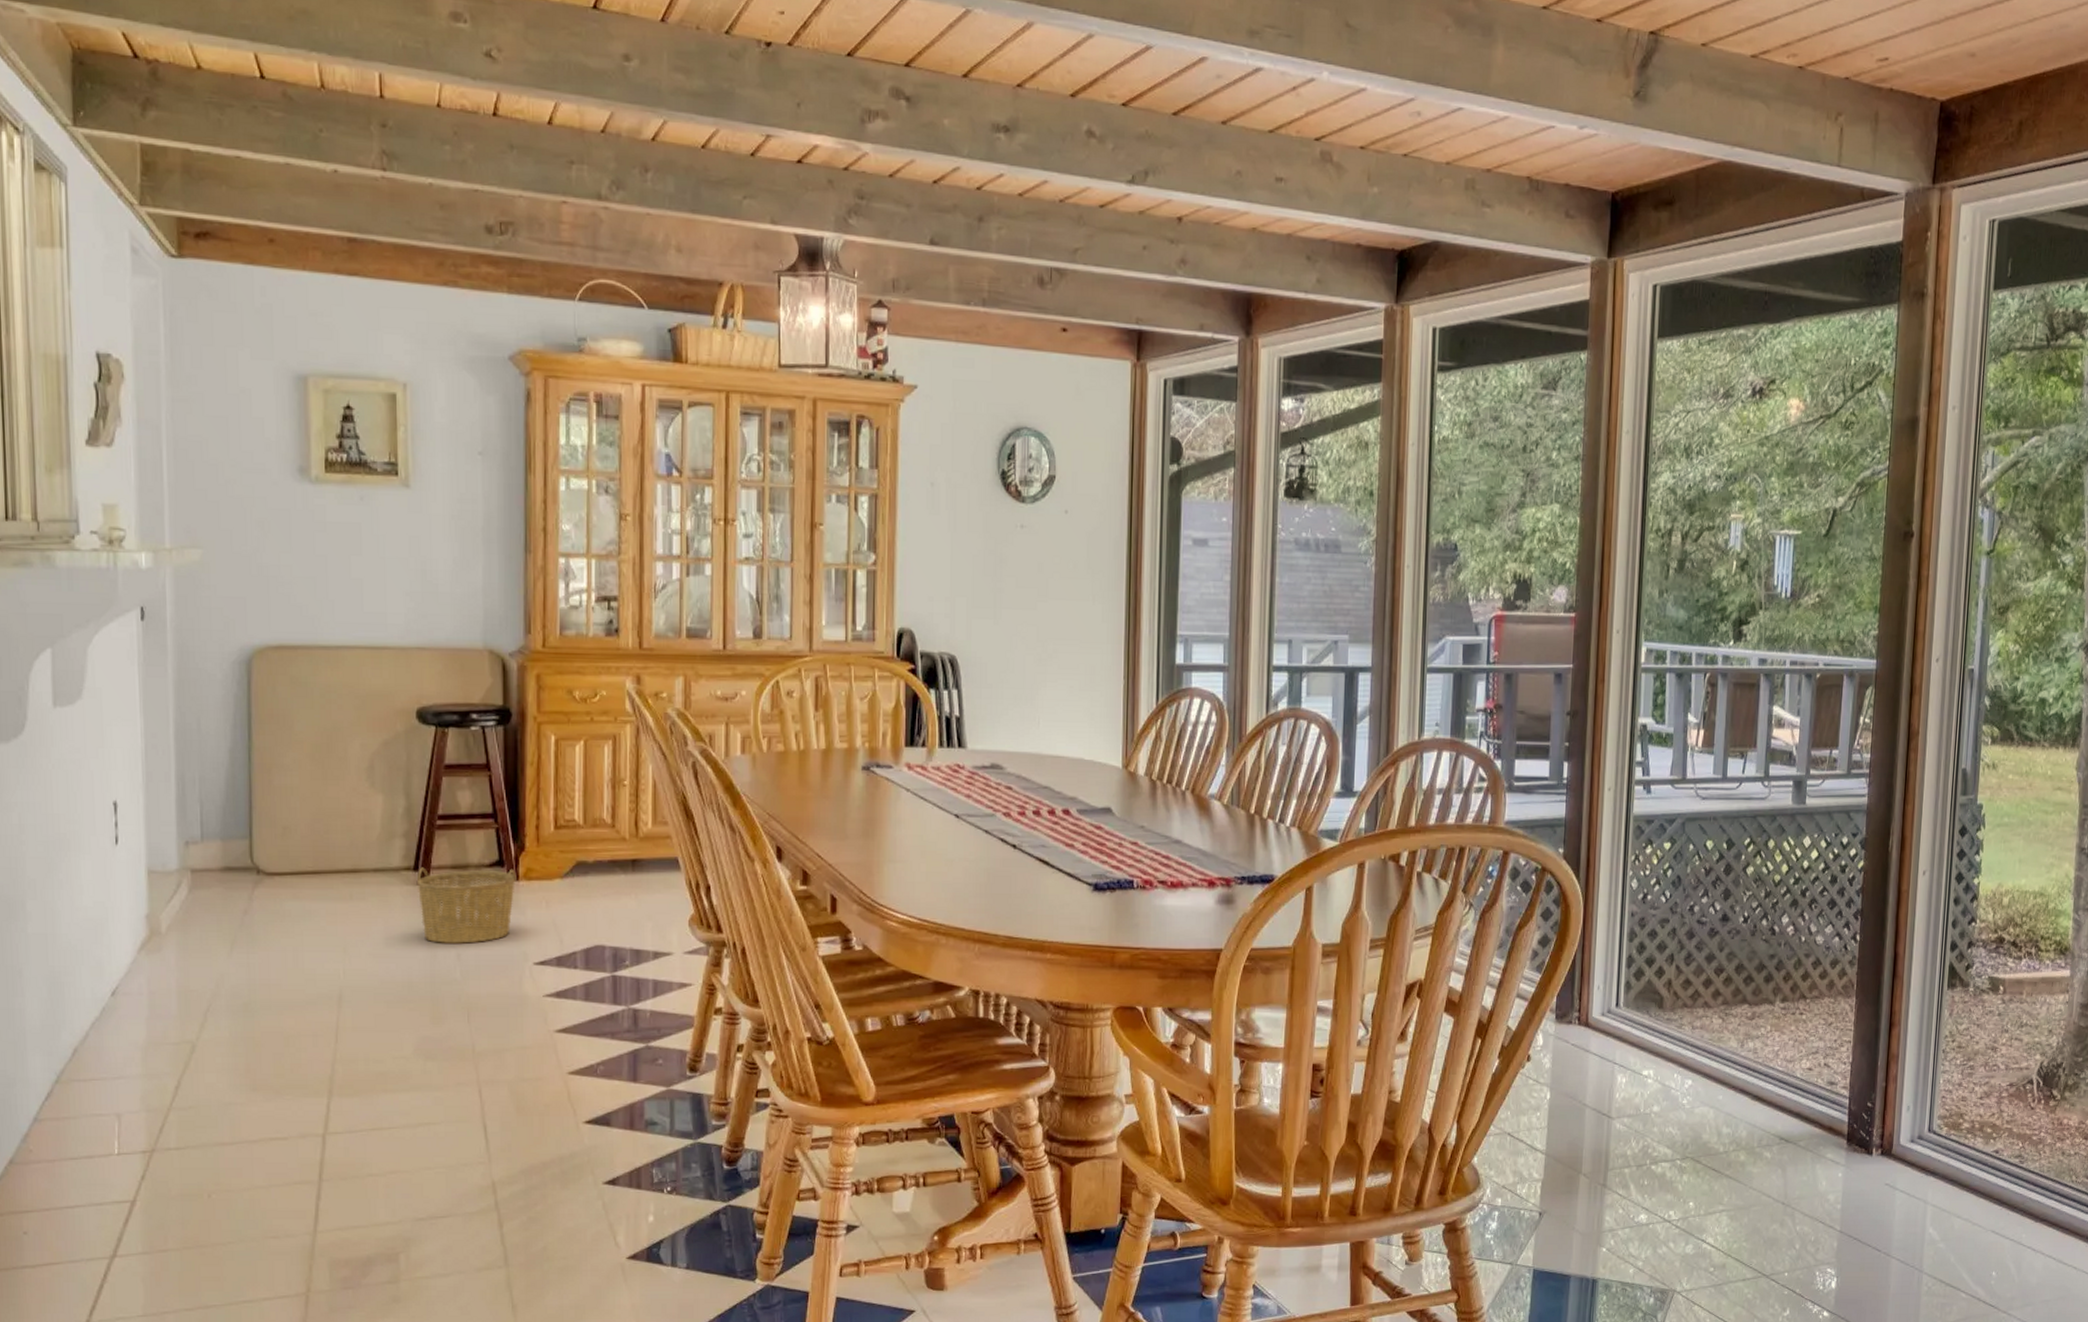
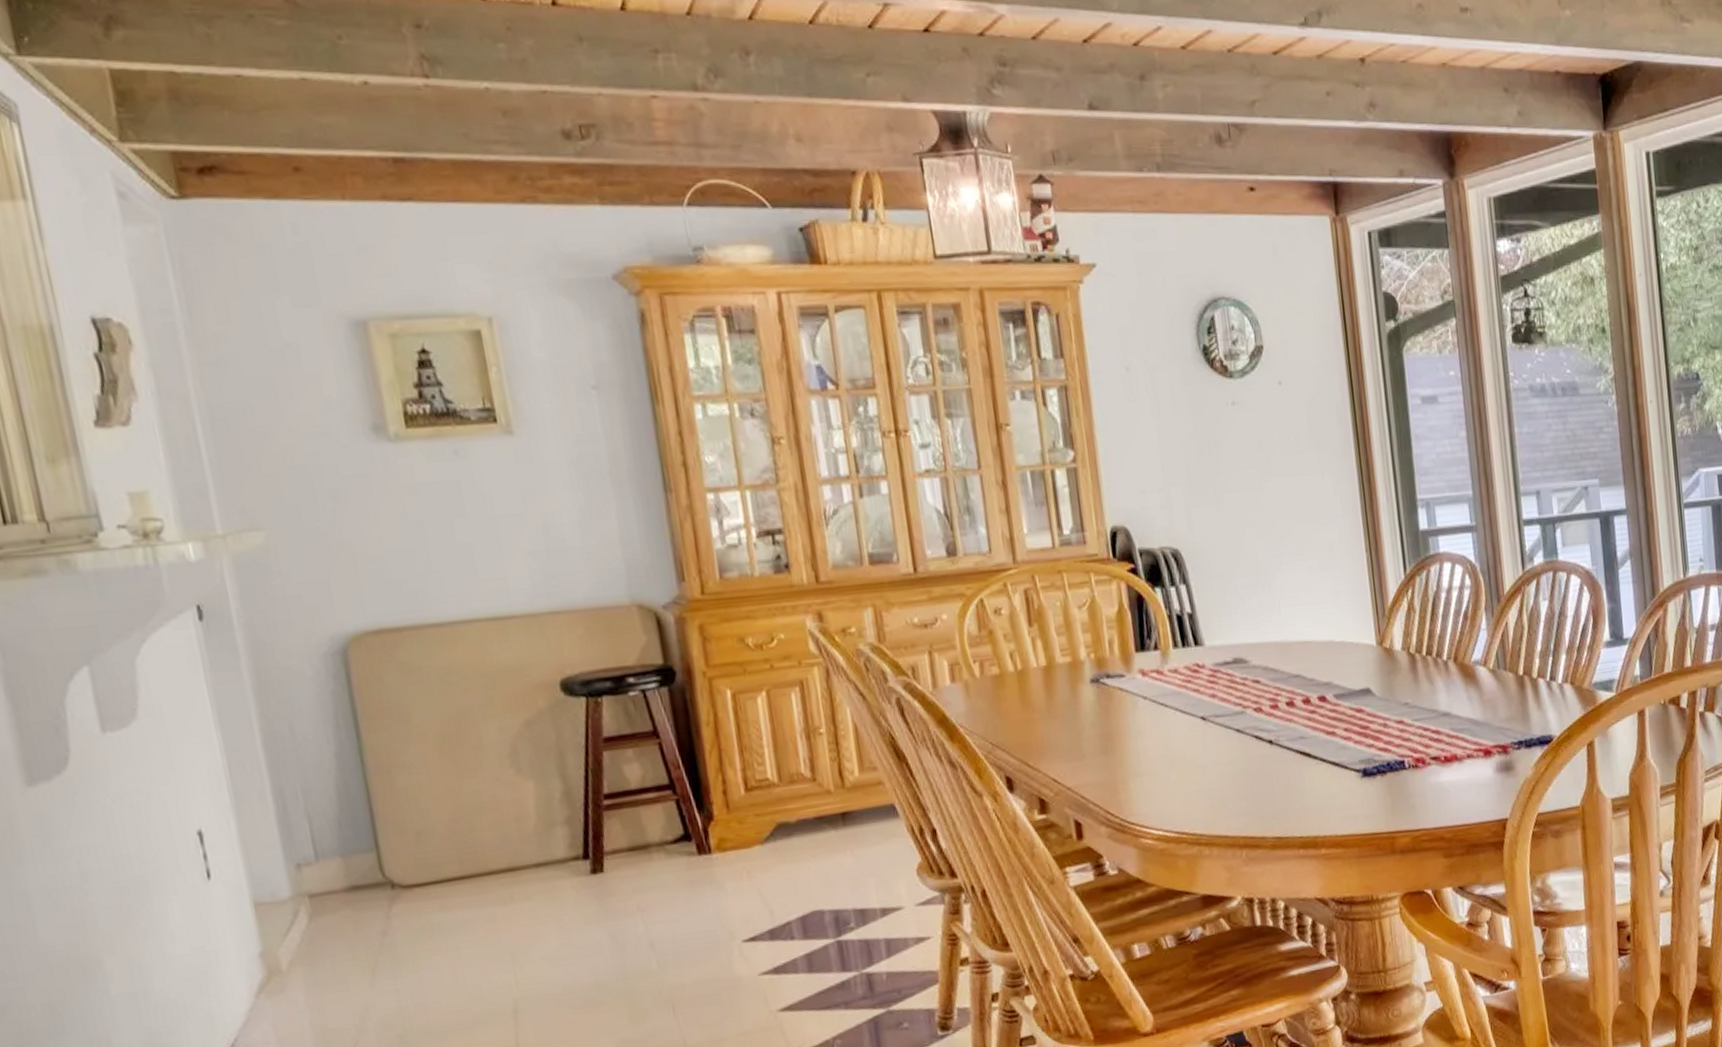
basket: present [416,867,517,944] -> none [588,841,710,935]

